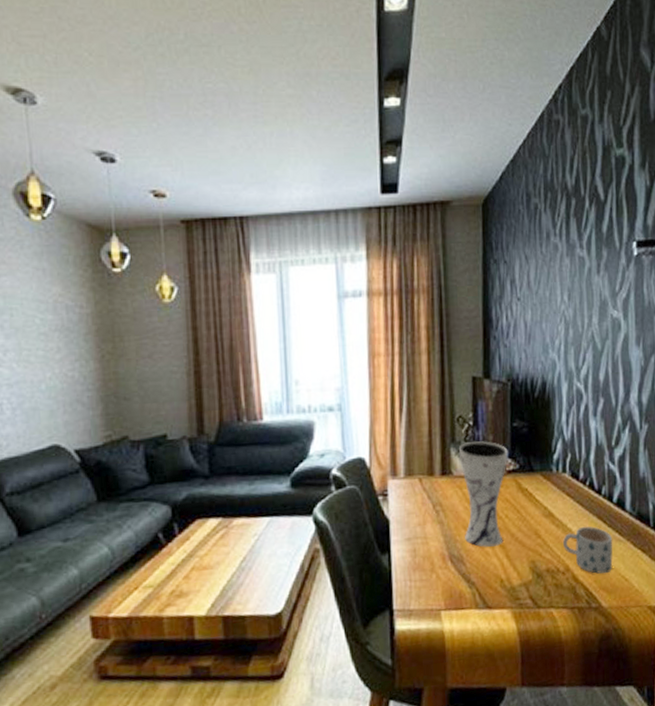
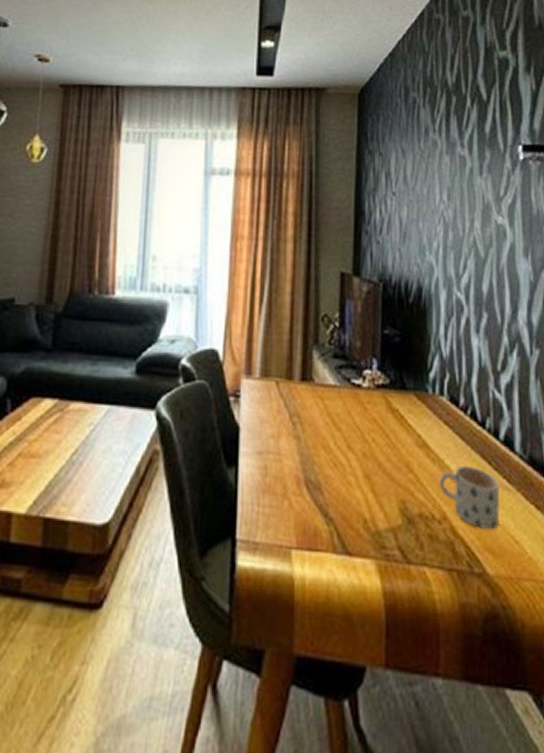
vase: present [459,441,508,547] -> none [323,346,378,476]

